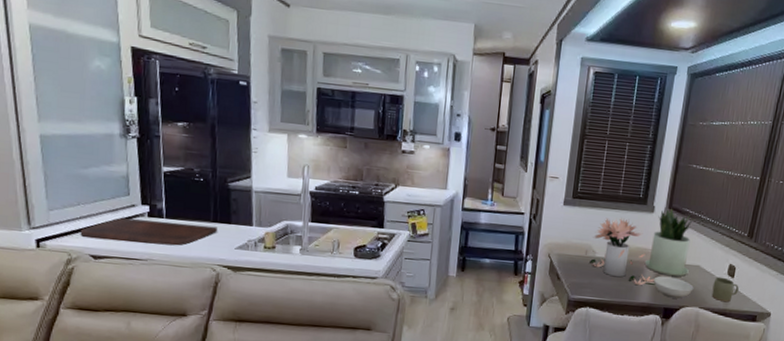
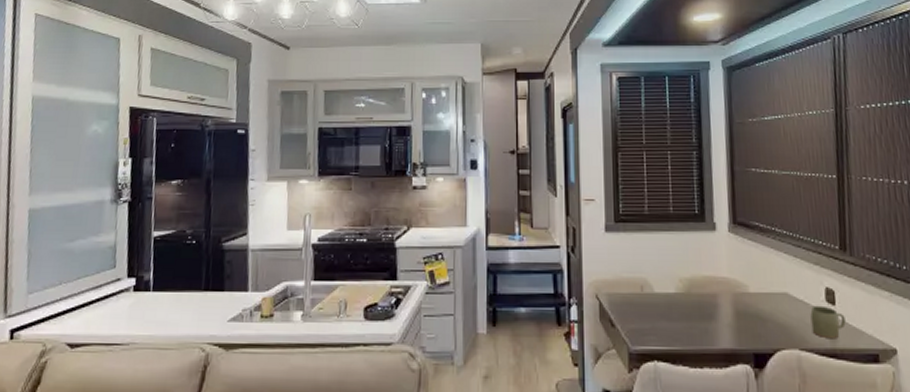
cutting board: present [80,218,218,246] -> none [58,294,210,324]
bouquet: present [589,217,655,286] -> none [647,241,736,327]
planter: present [644,208,695,277] -> none [716,223,775,309]
bowl: present [653,276,694,299] -> none [732,310,787,340]

